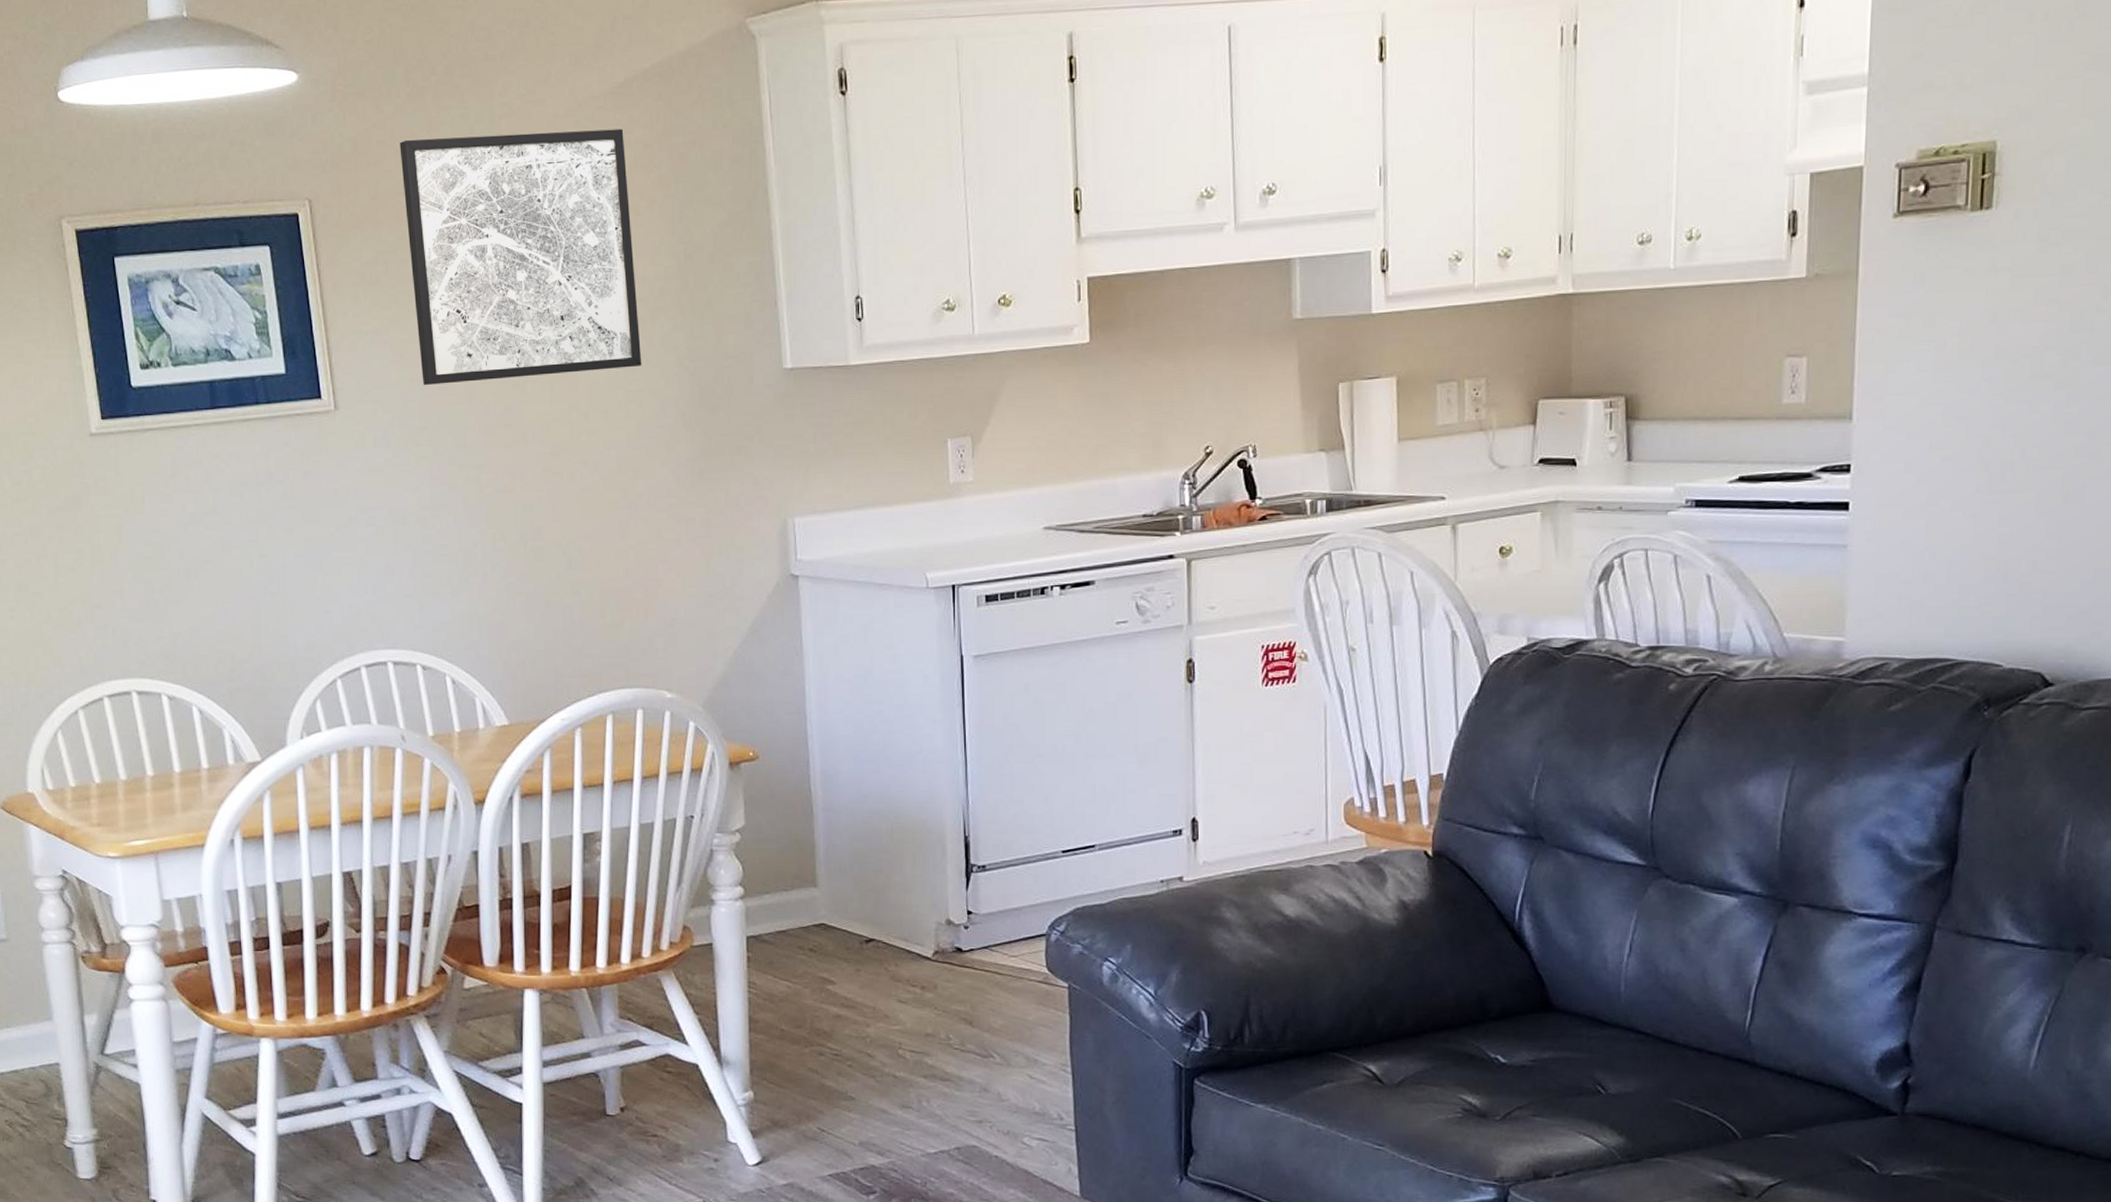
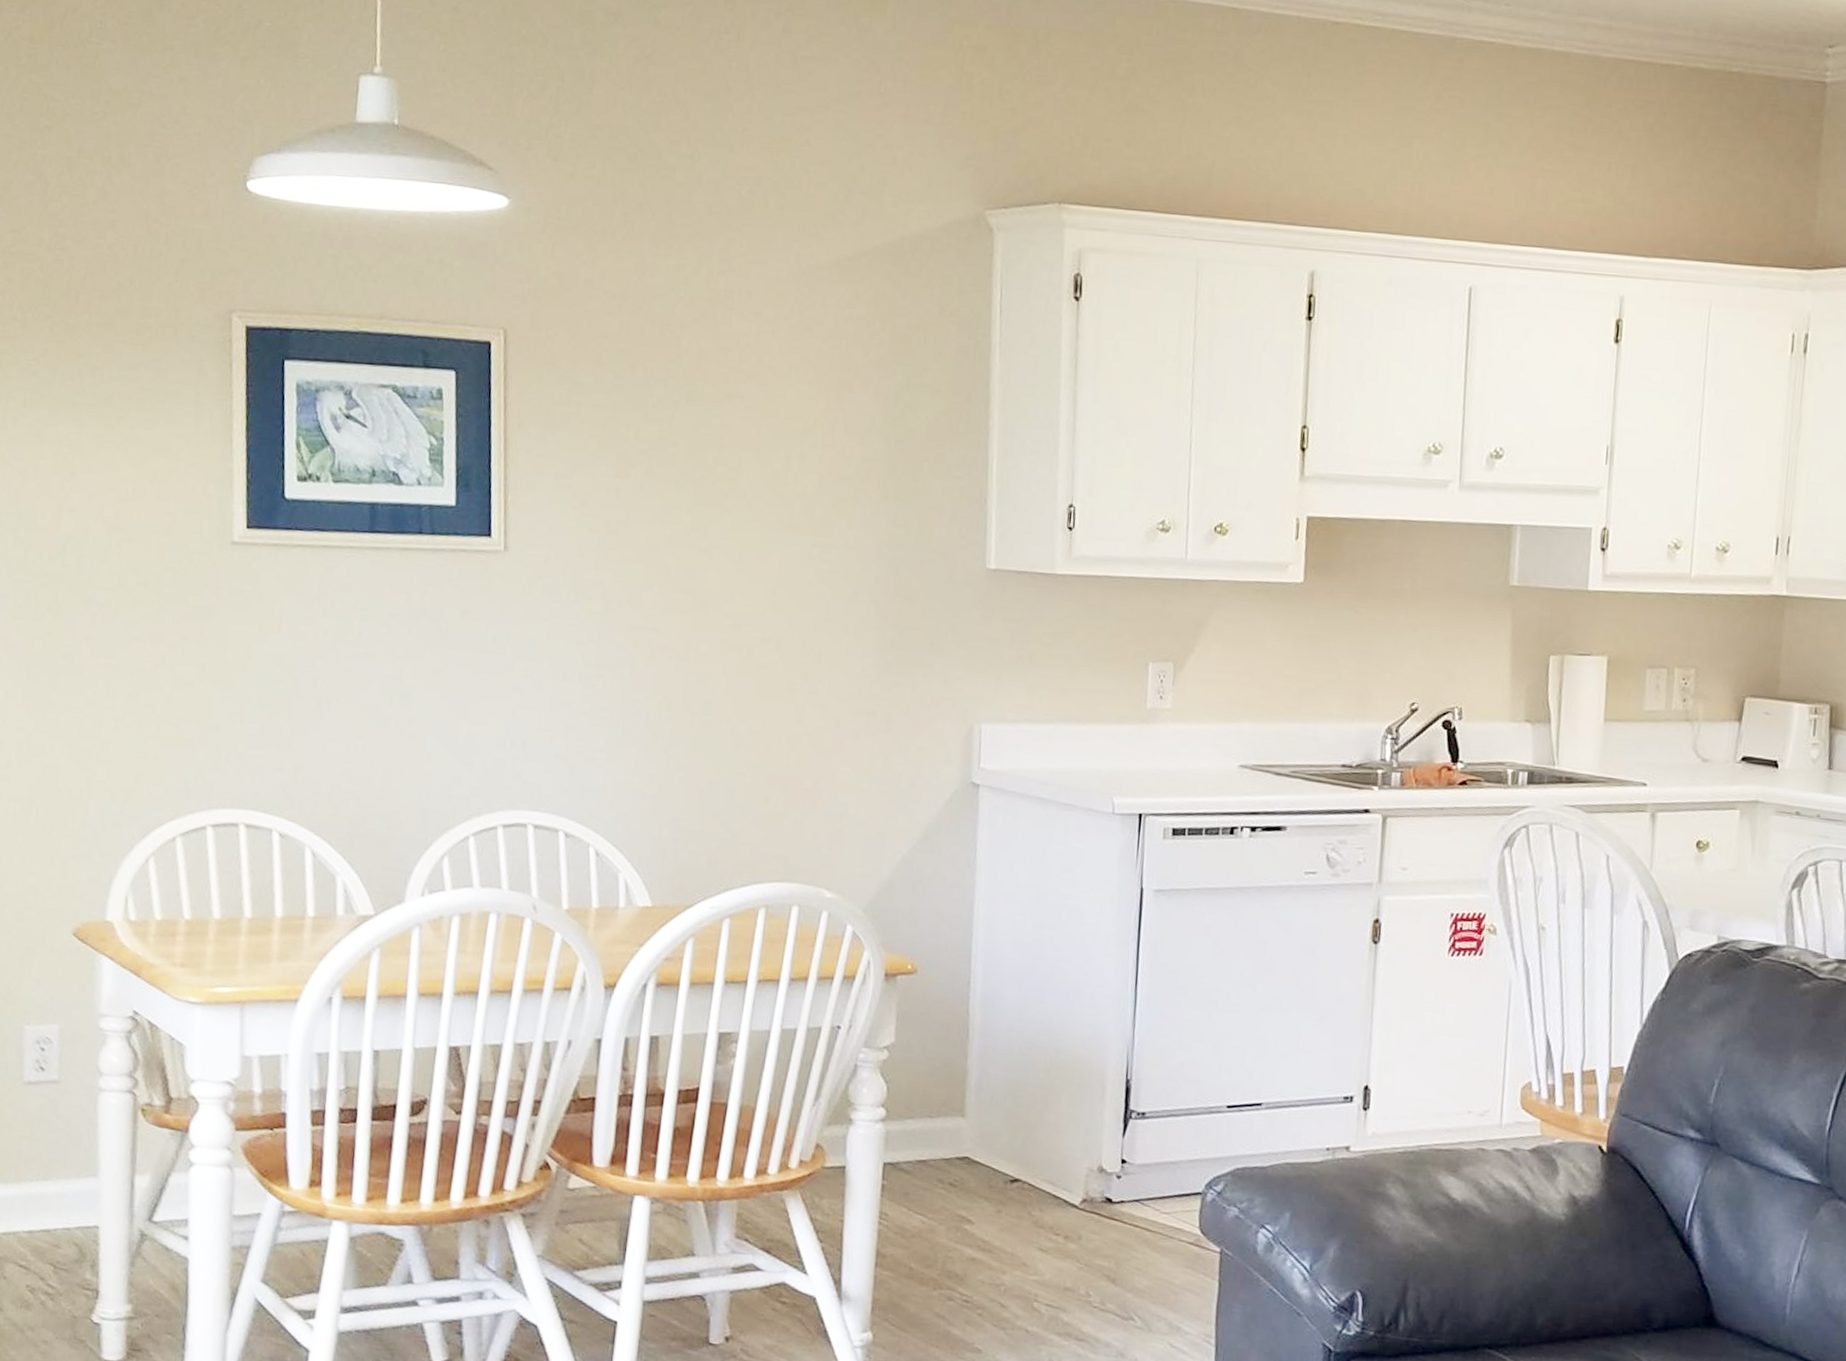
wall art: present [400,128,642,385] -> none [602,282,846,547]

